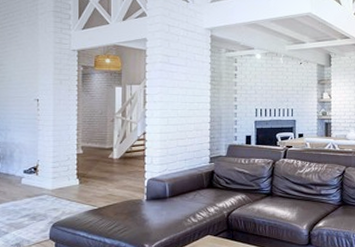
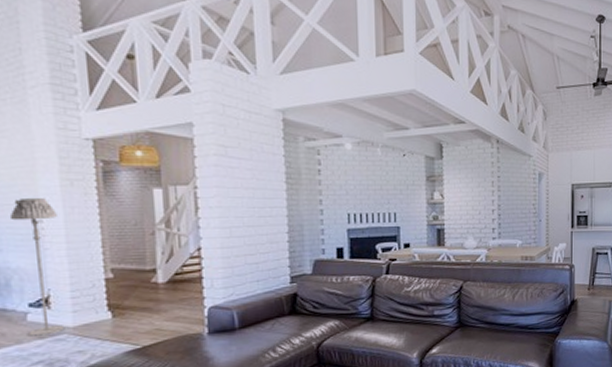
floor lamp: none [17,93,49,195] -> present [9,198,65,336]

